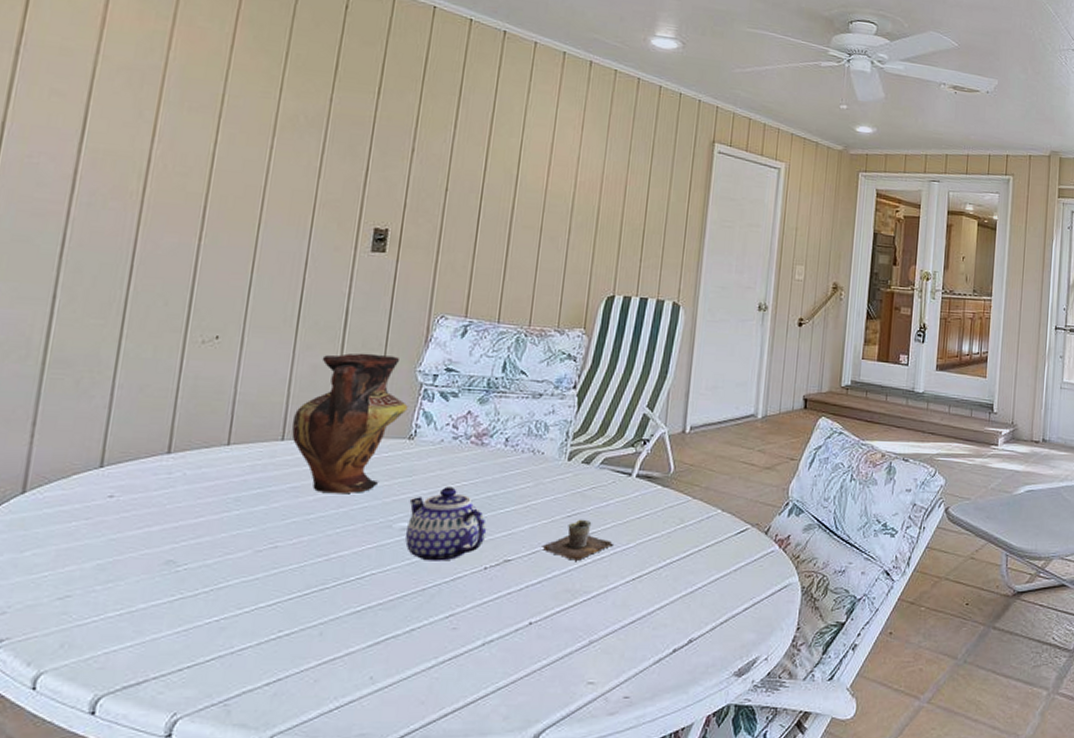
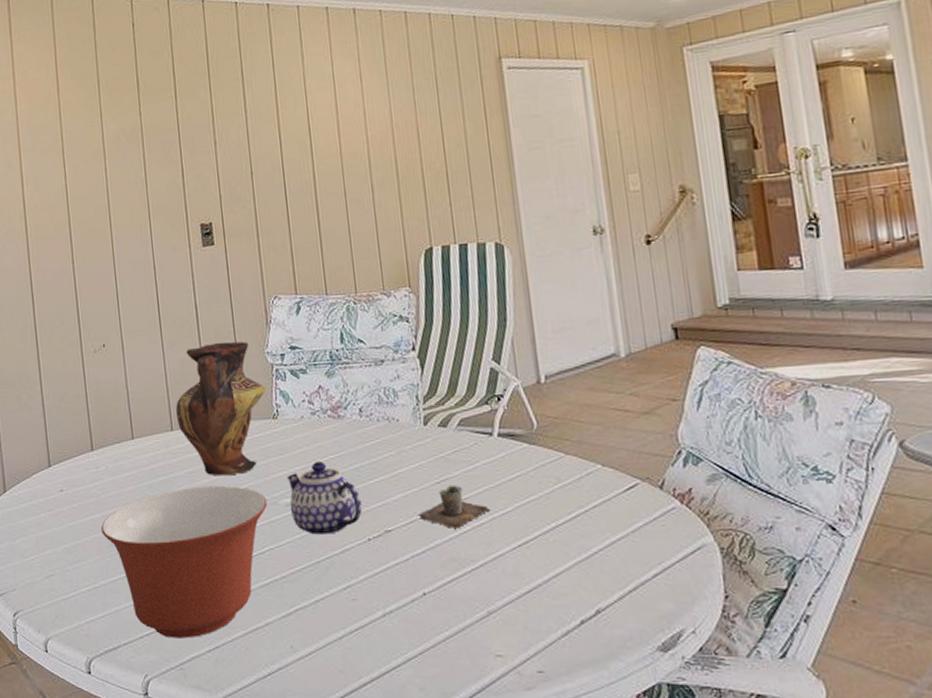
mixing bowl: none [156,503,381,671] -> present [101,485,268,639]

